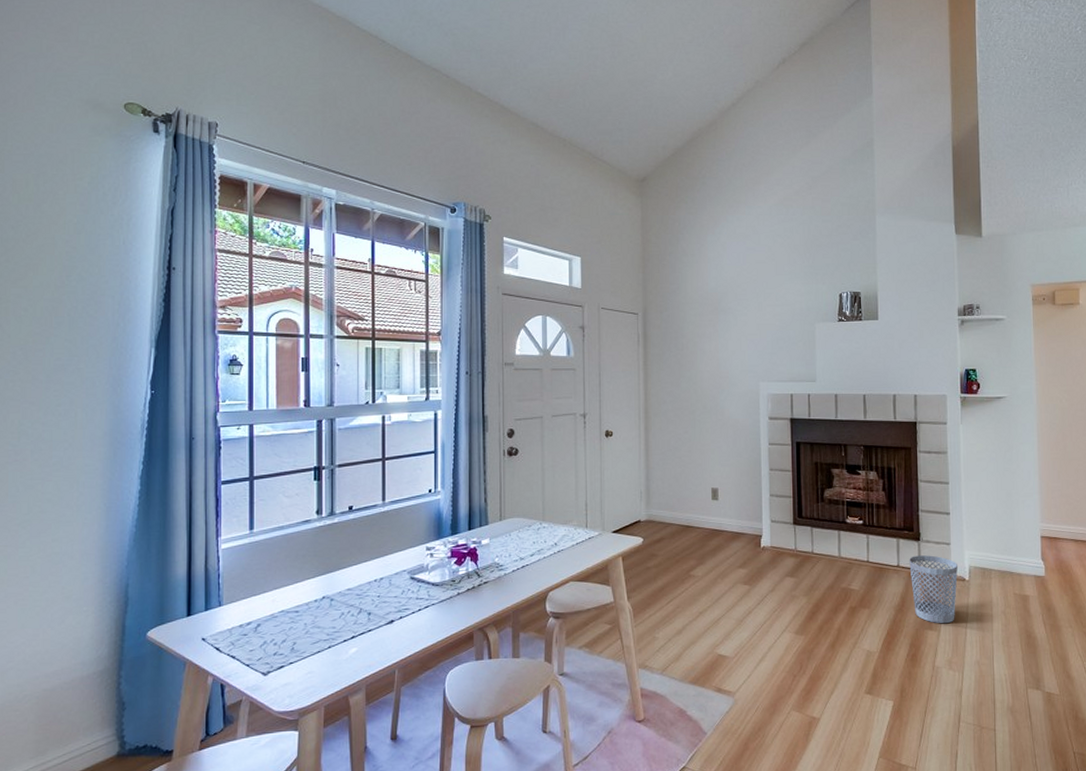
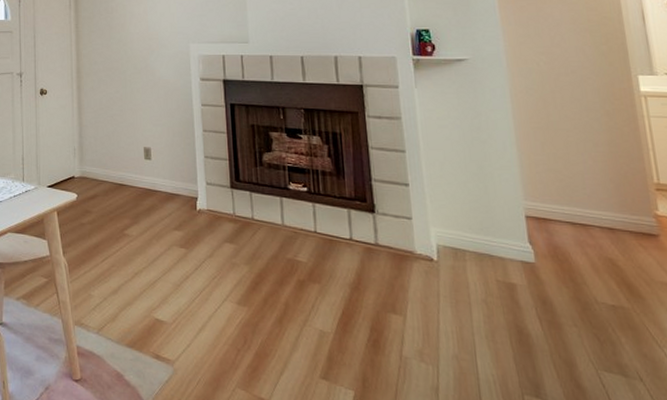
wastebasket: present [909,555,958,624] -> none [363,229,424,309]

